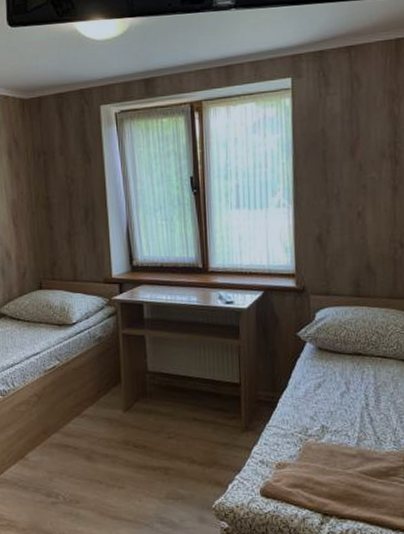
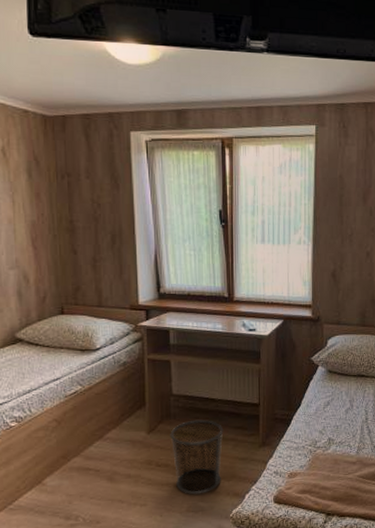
waste bin: none [146,399,203,480] -> present [170,419,224,495]

